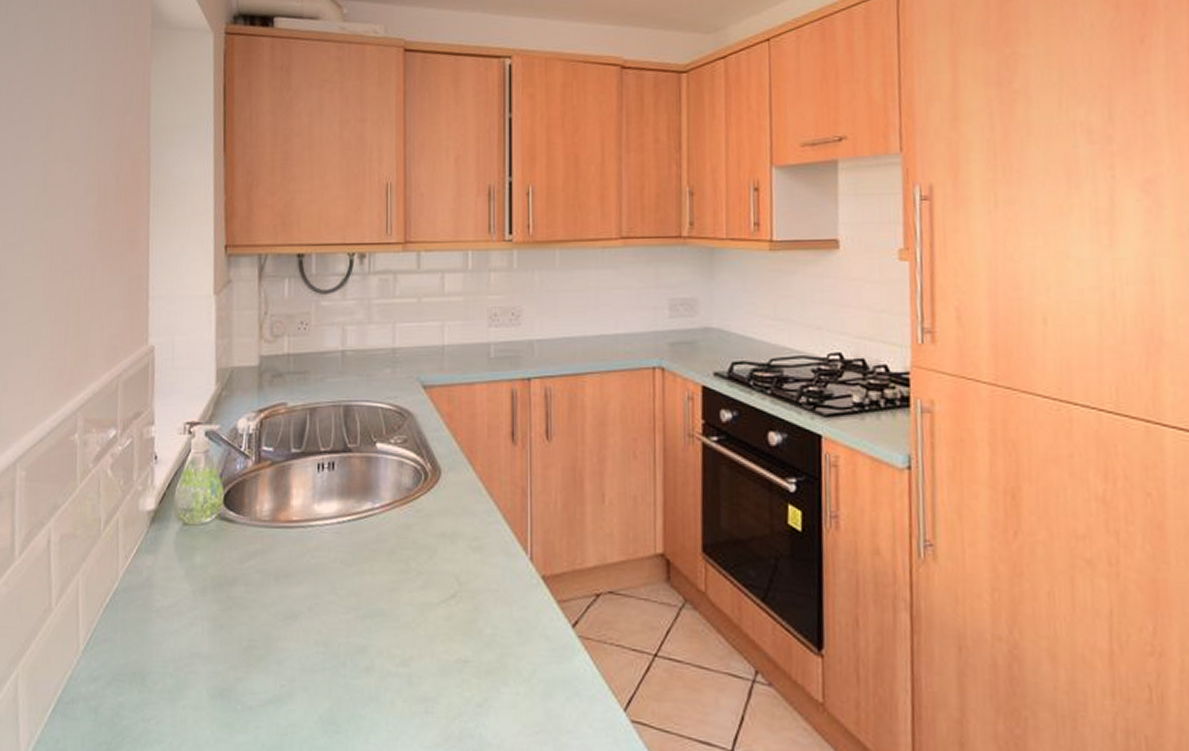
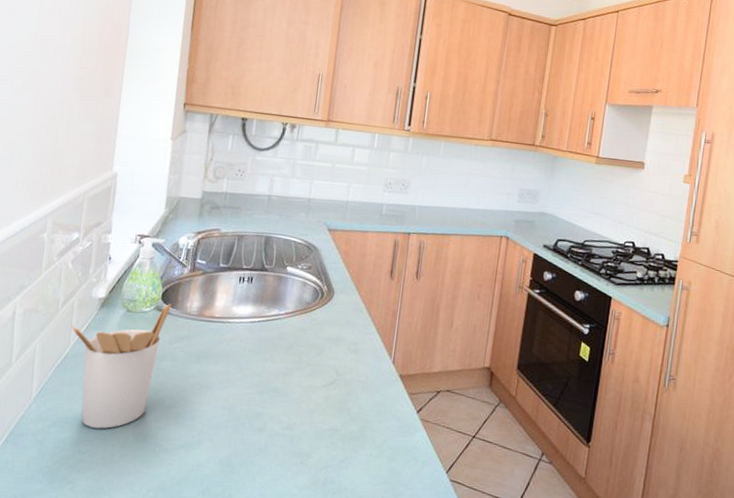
utensil holder: none [117,508,237,686] -> present [71,303,172,429]

